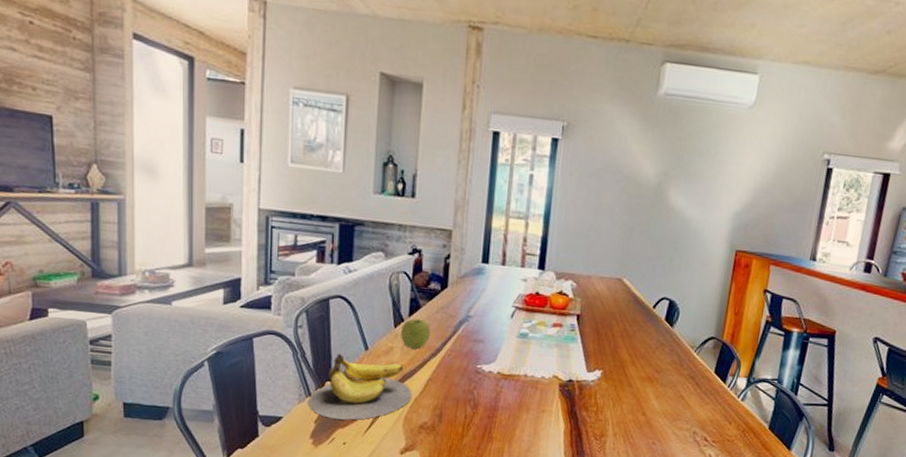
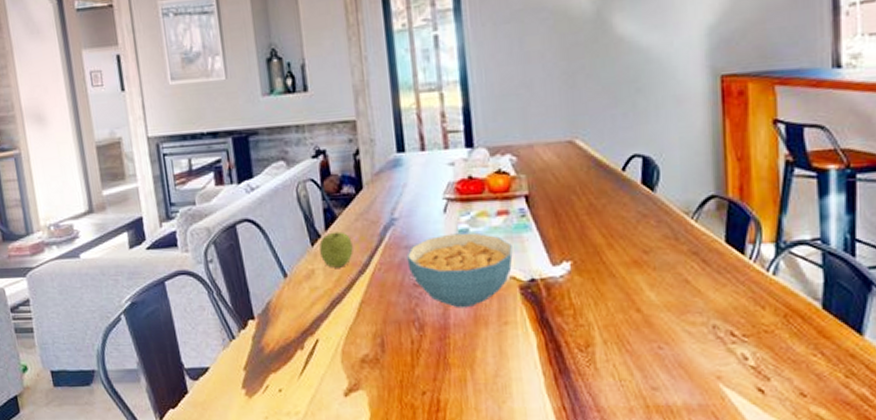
banana: present [308,353,412,420] -> none [233,285,346,363]
cereal bowl: none [473,335,560,396] -> present [406,232,513,308]

